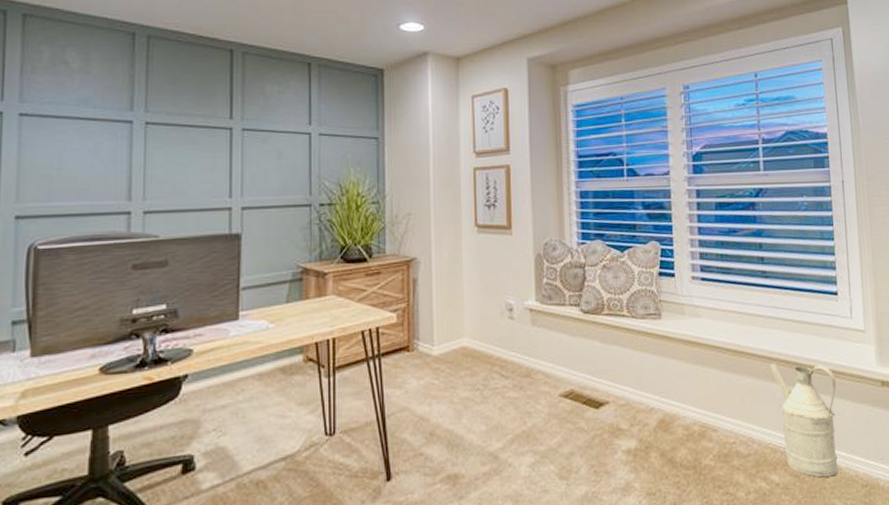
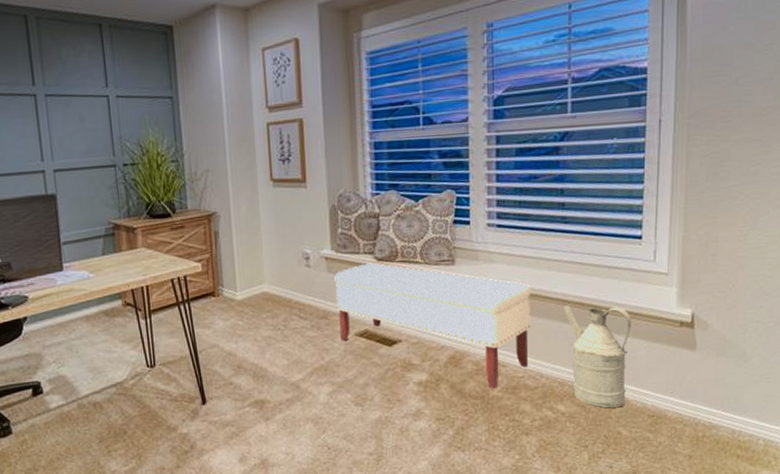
bench: none [539,315,740,458] -> present [334,262,531,390]

